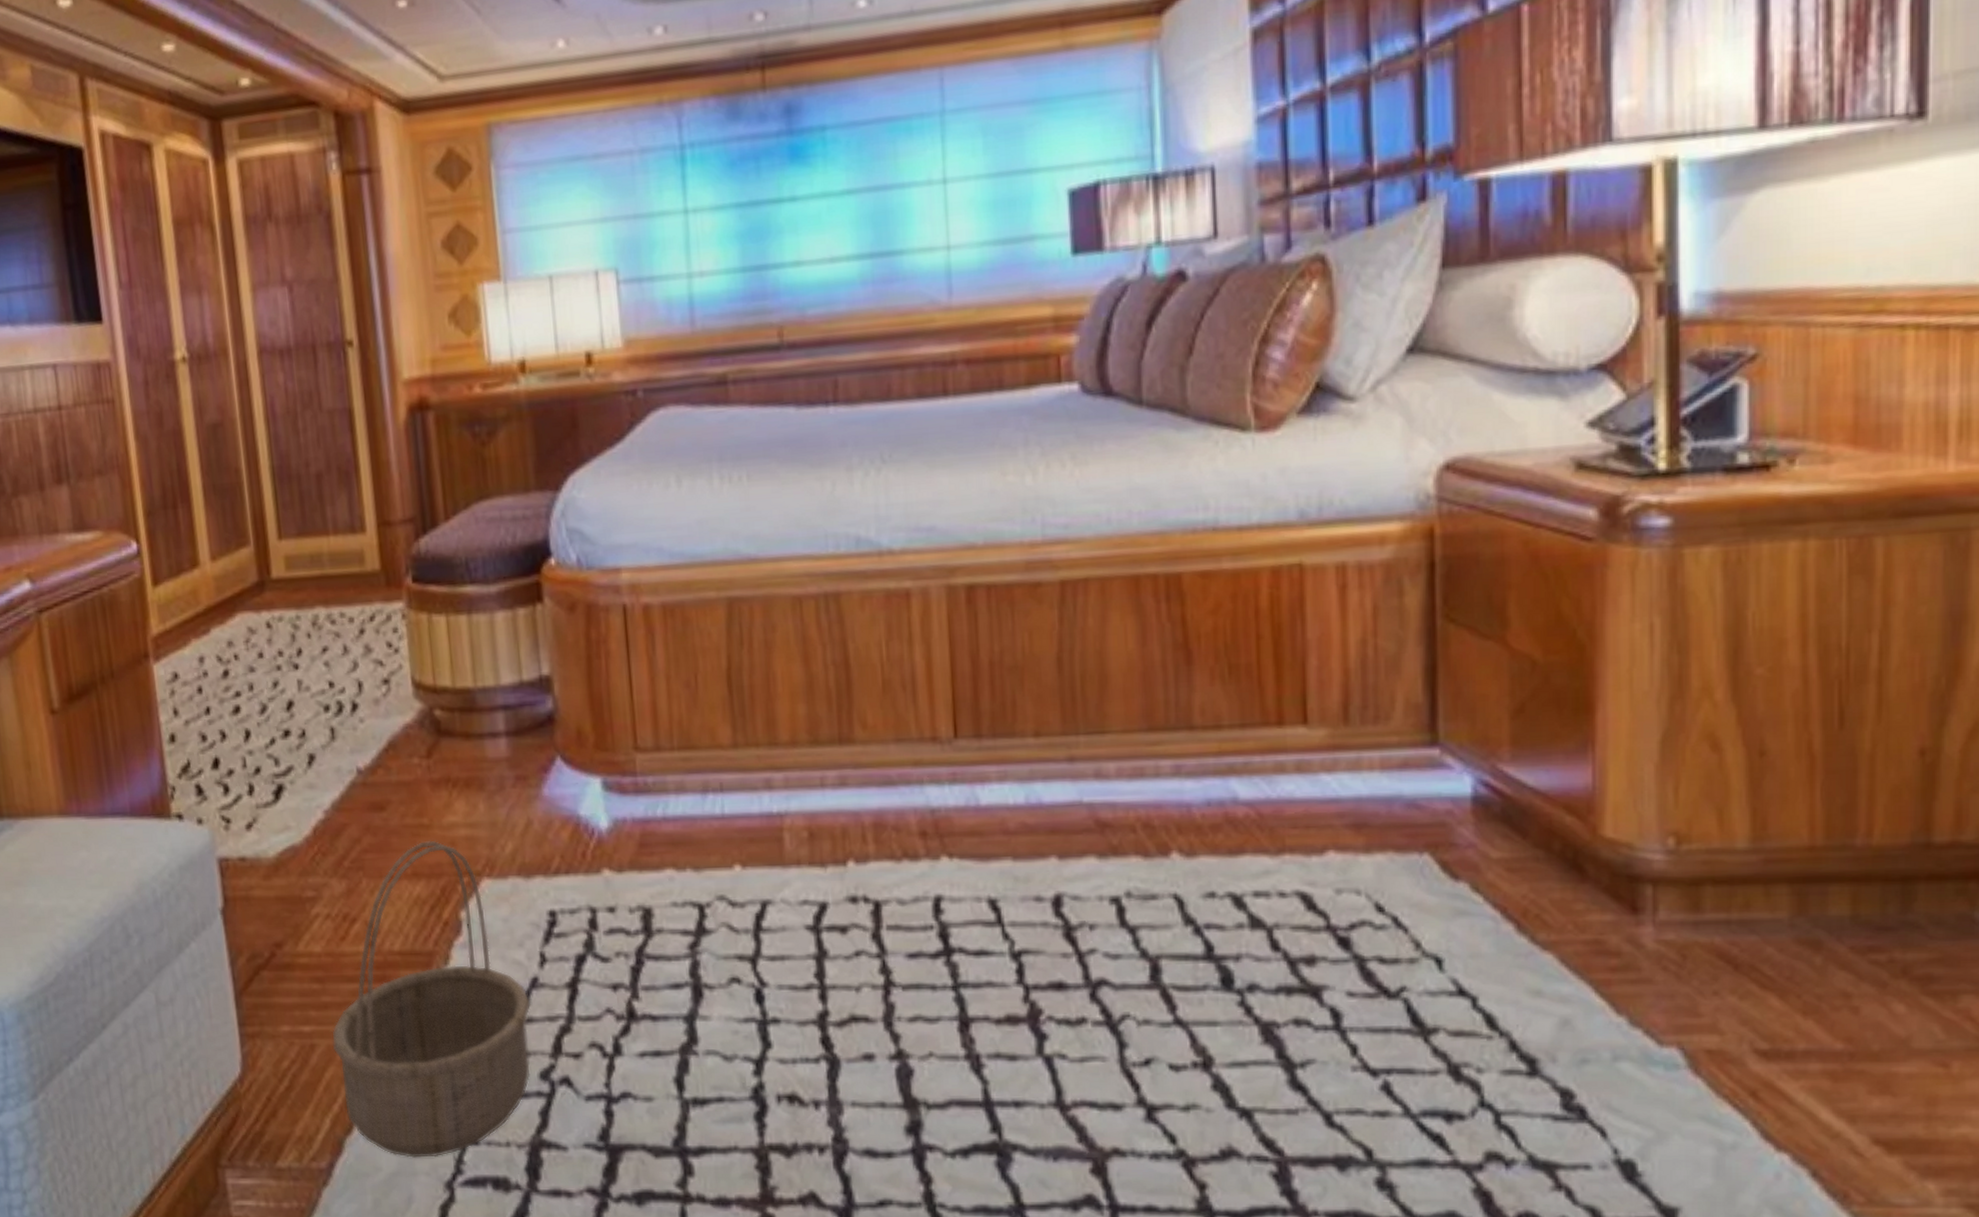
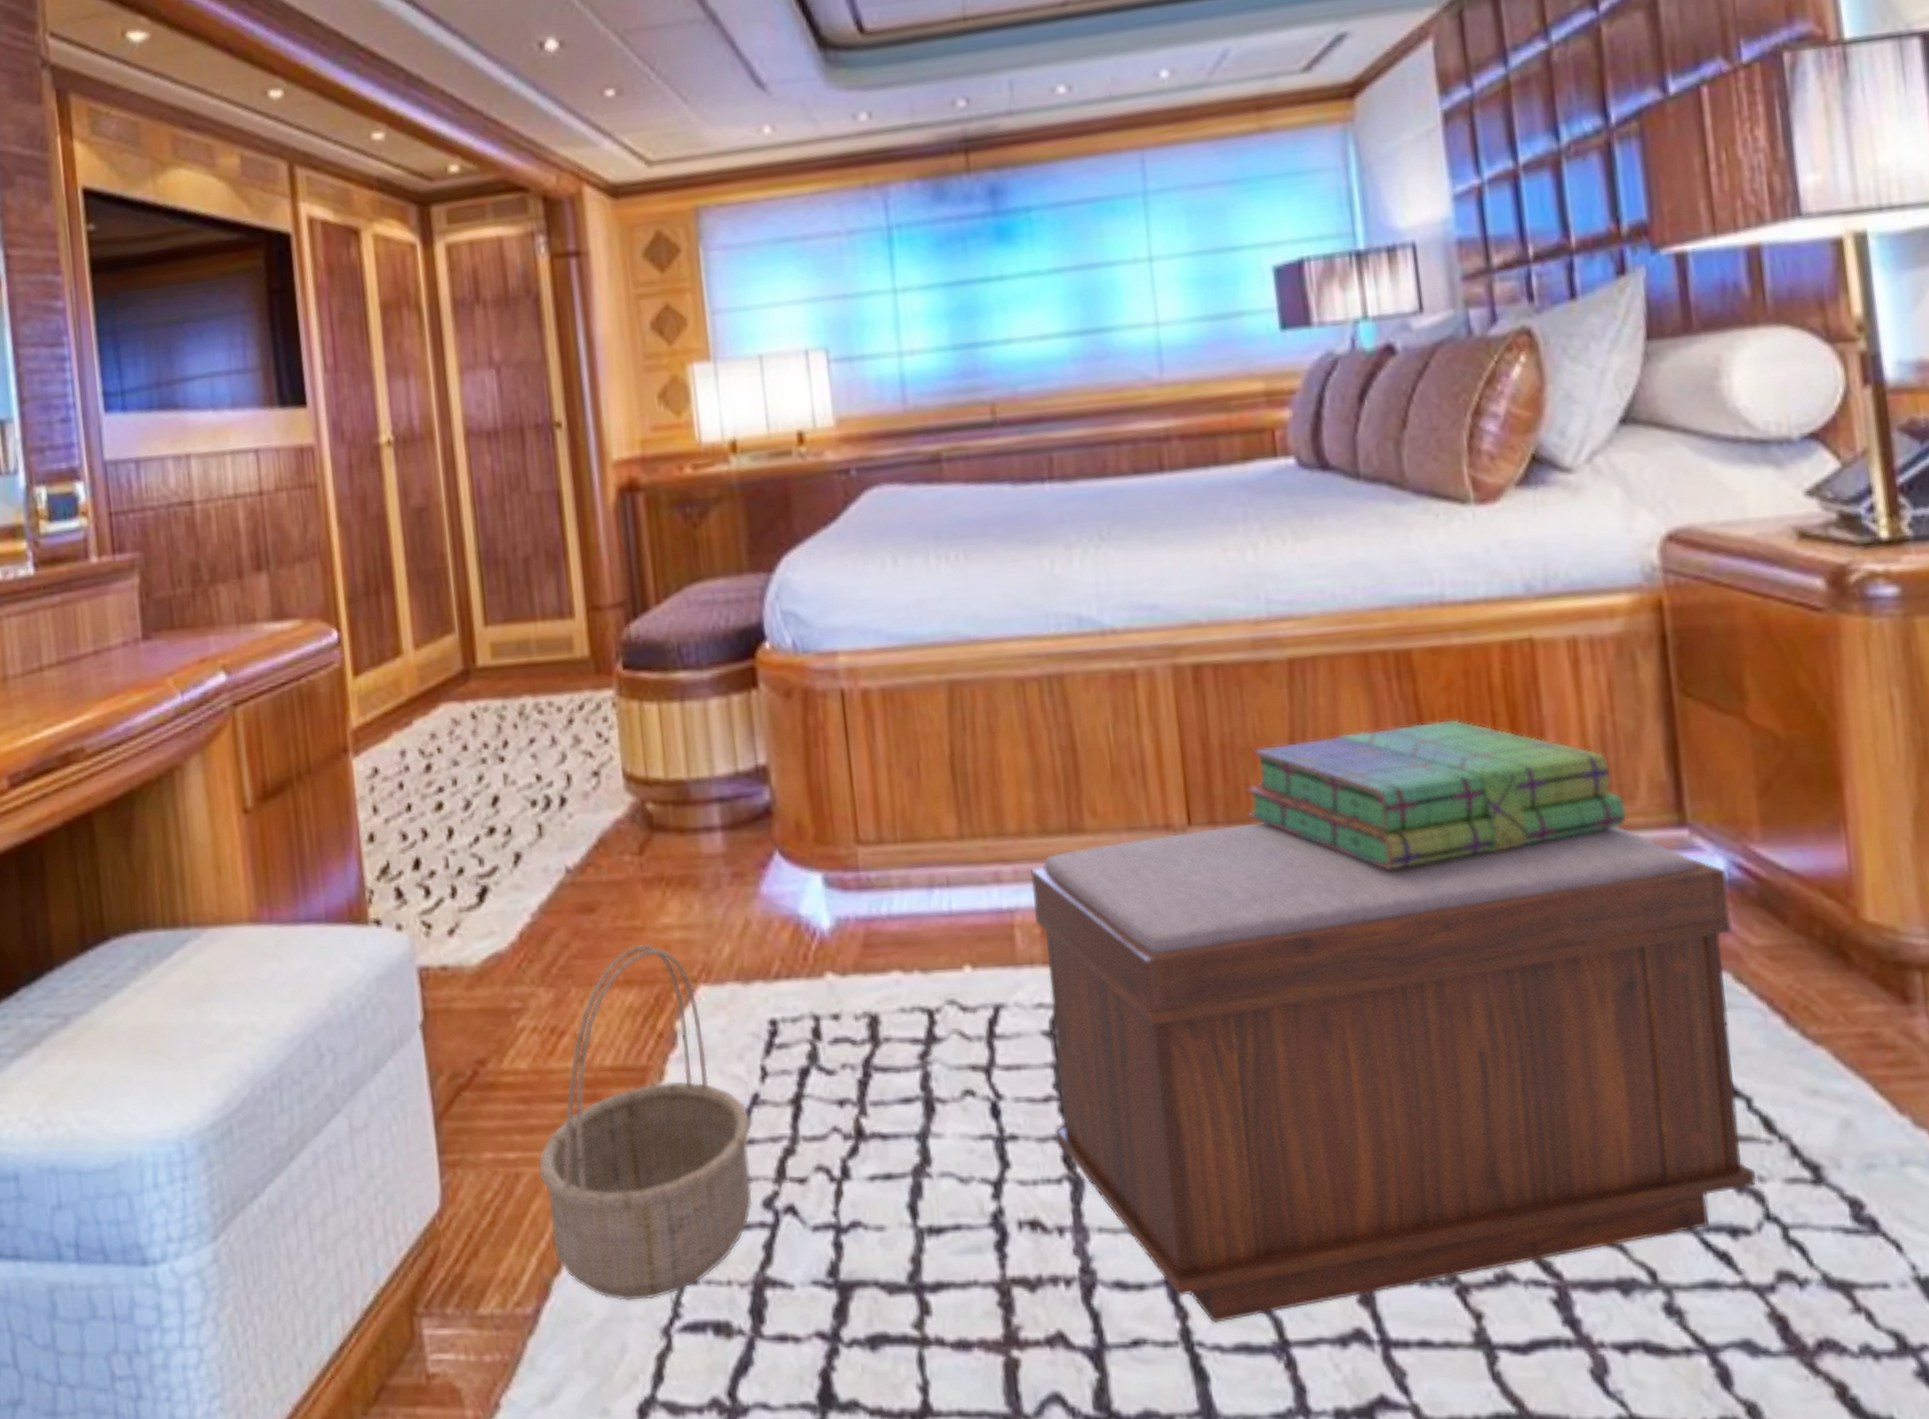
bench: none [800,736,1475,1187] -> present [1030,822,1758,1323]
stack of books: none [1012,640,1382,782] -> present [1246,718,1628,869]

